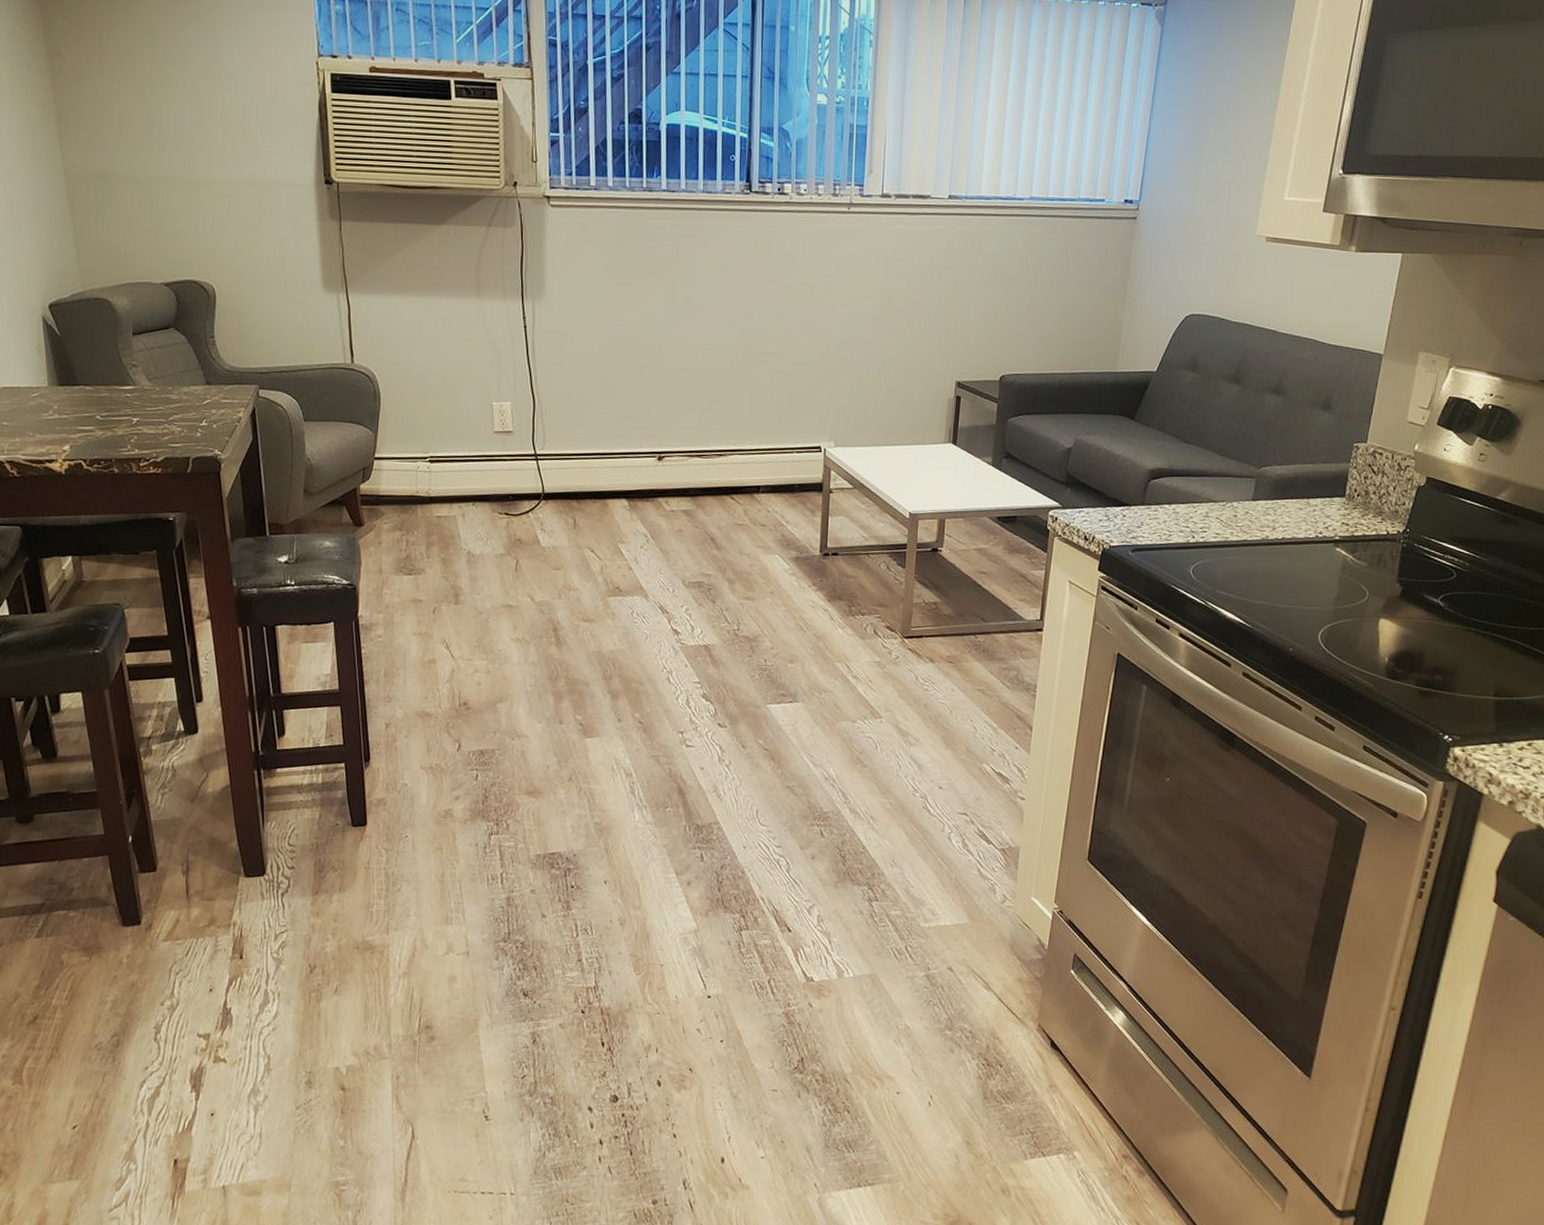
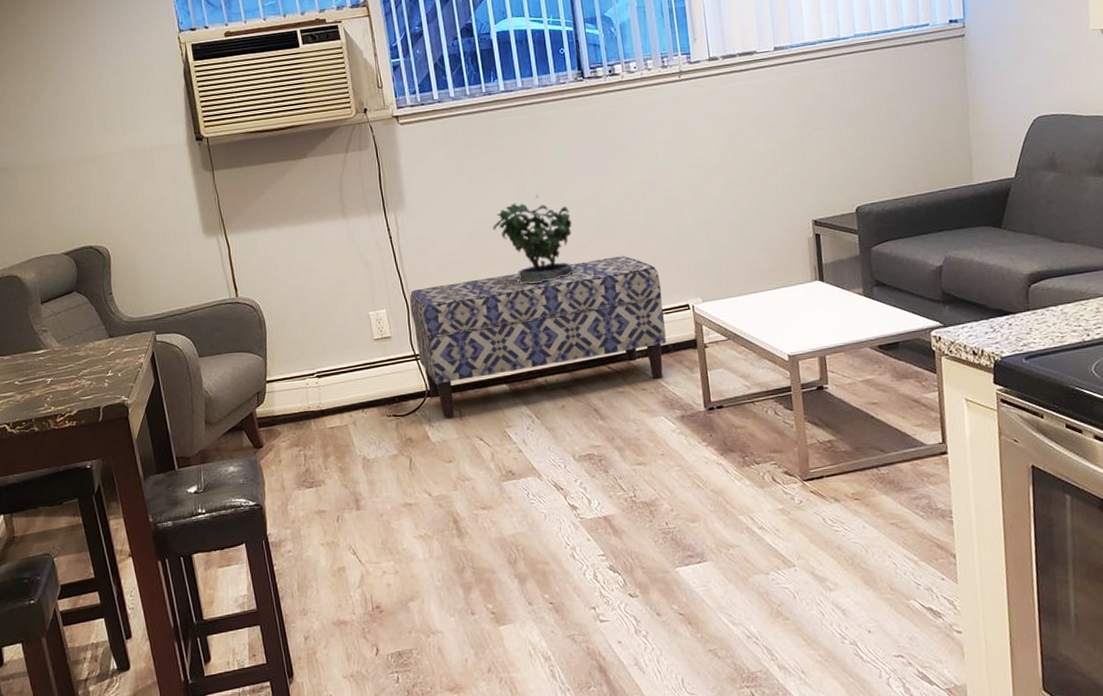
bench: none [536,385,797,524] -> present [409,255,667,418]
potted plant: none [634,307,720,400] -> present [493,194,583,284]

